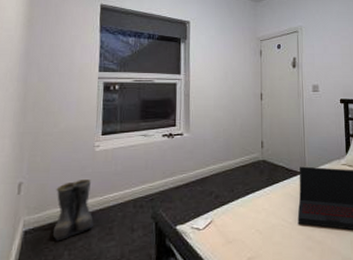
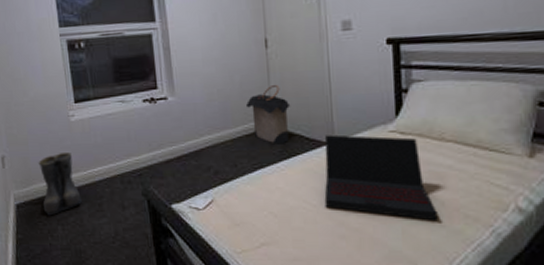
laundry hamper: none [244,127,277,174] -> present [246,84,291,145]

